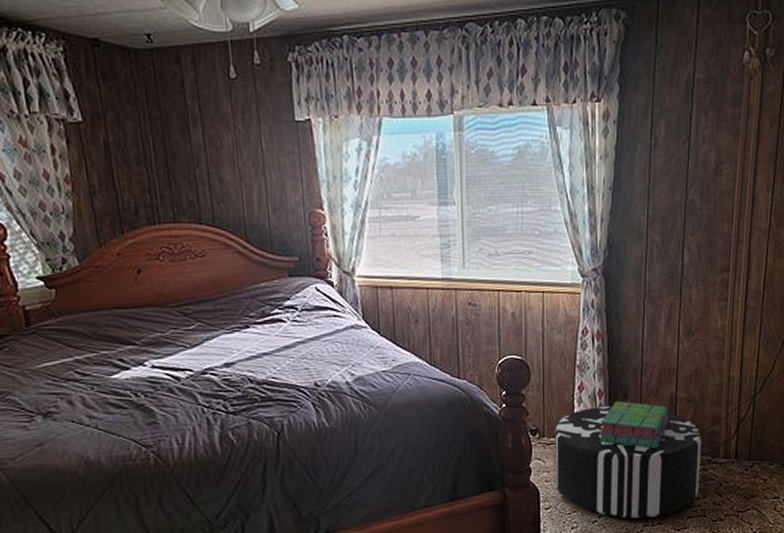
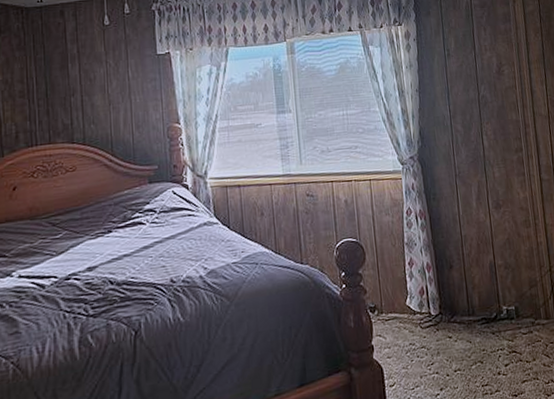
pouf: present [554,406,702,519] -> none [391,278,528,389]
stack of books: present [598,400,669,449] -> none [431,272,492,316]

